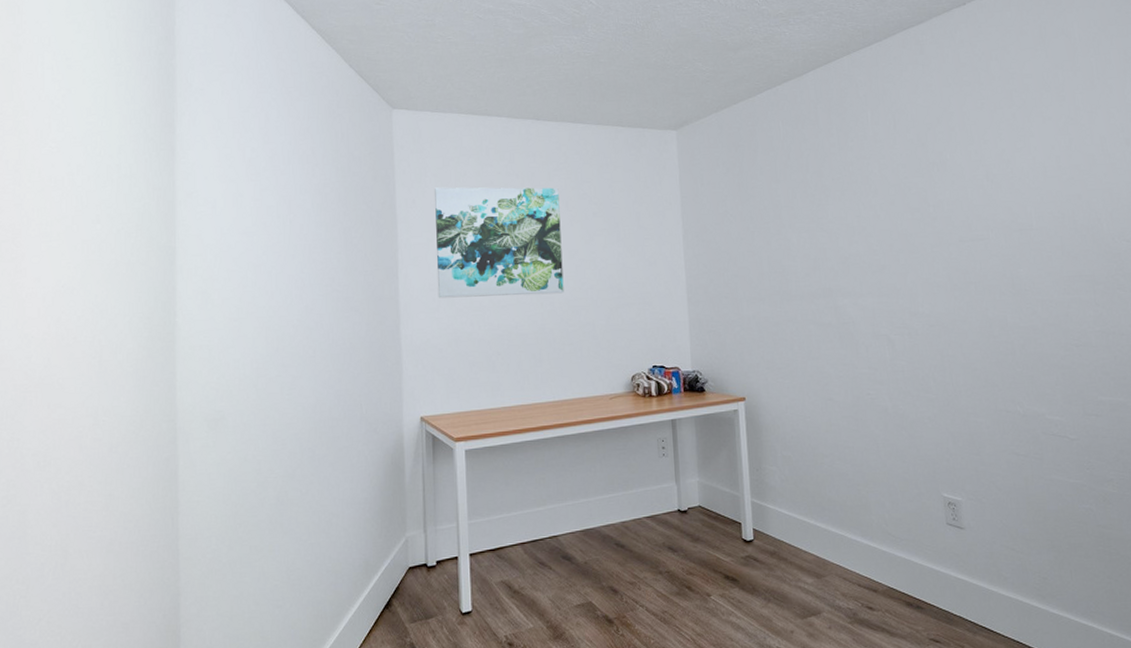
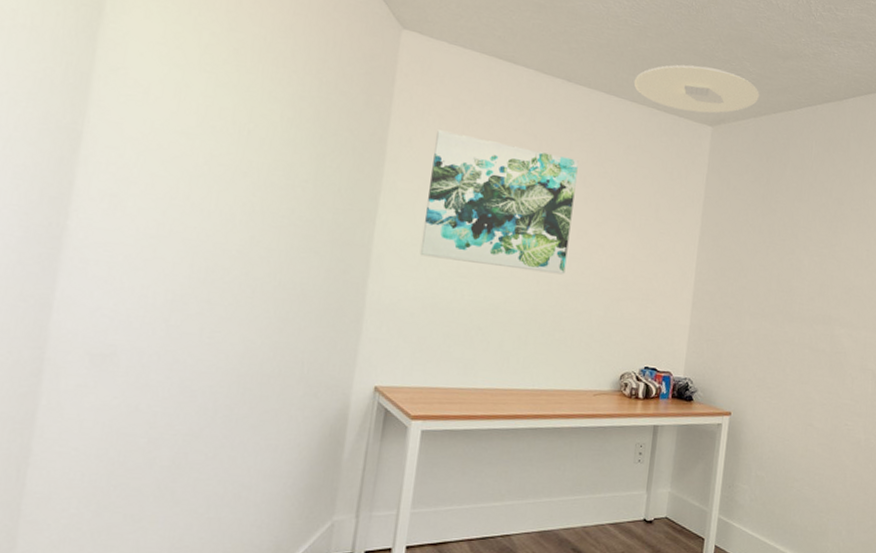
ceiling light: none [595,76,718,122] -> present [633,64,760,114]

